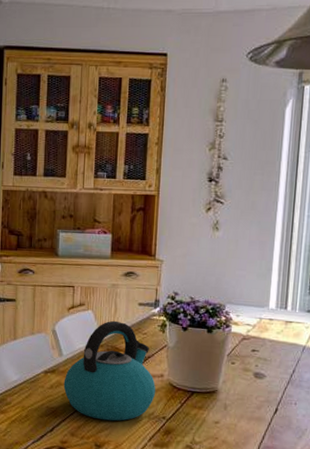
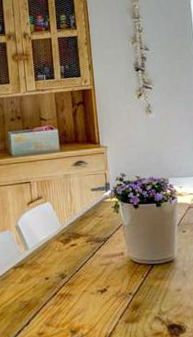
kettle: present [63,320,156,421] -> none [32,208,120,306]

